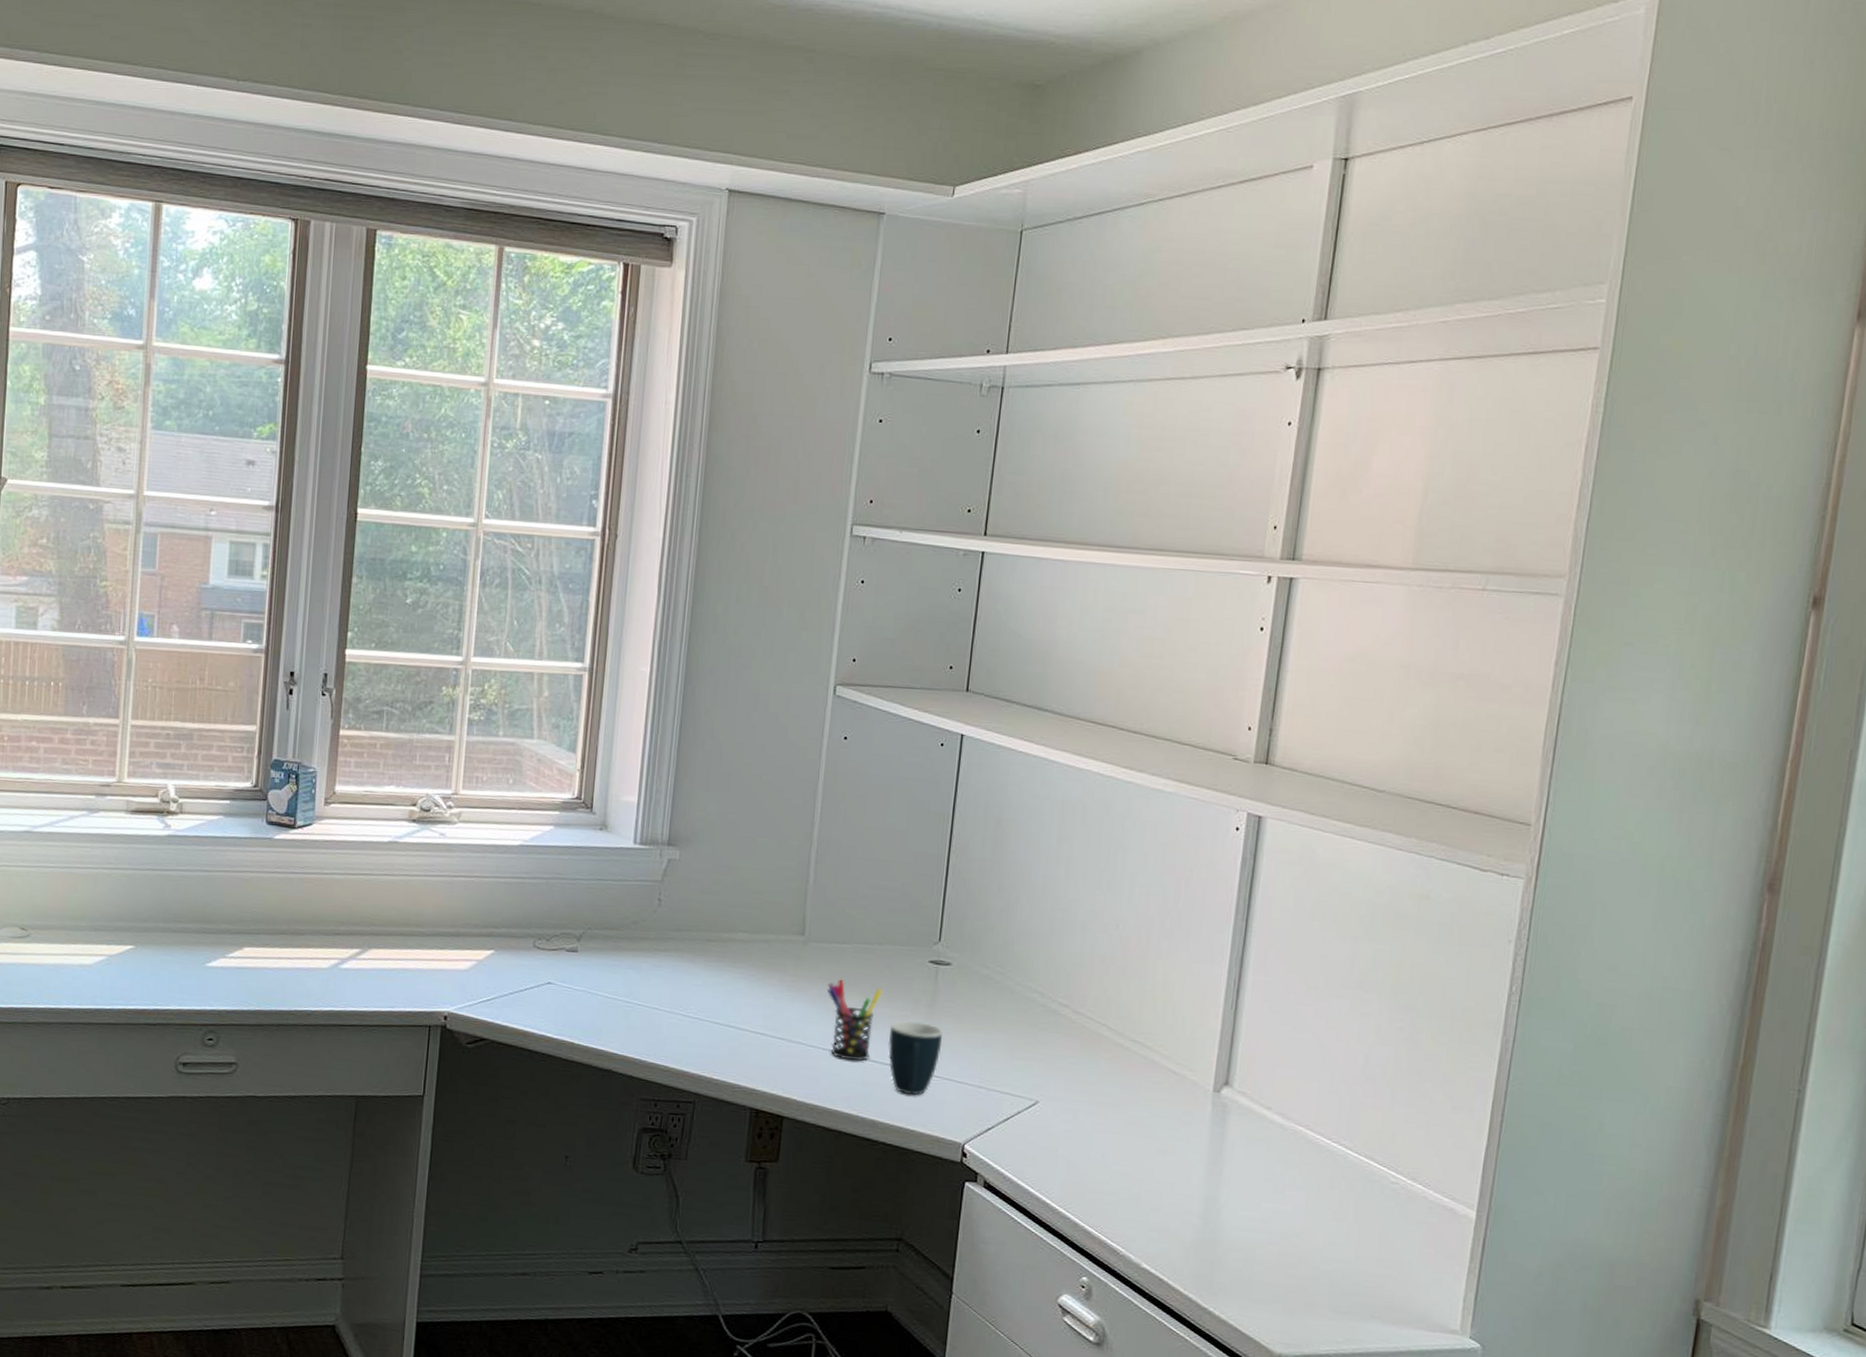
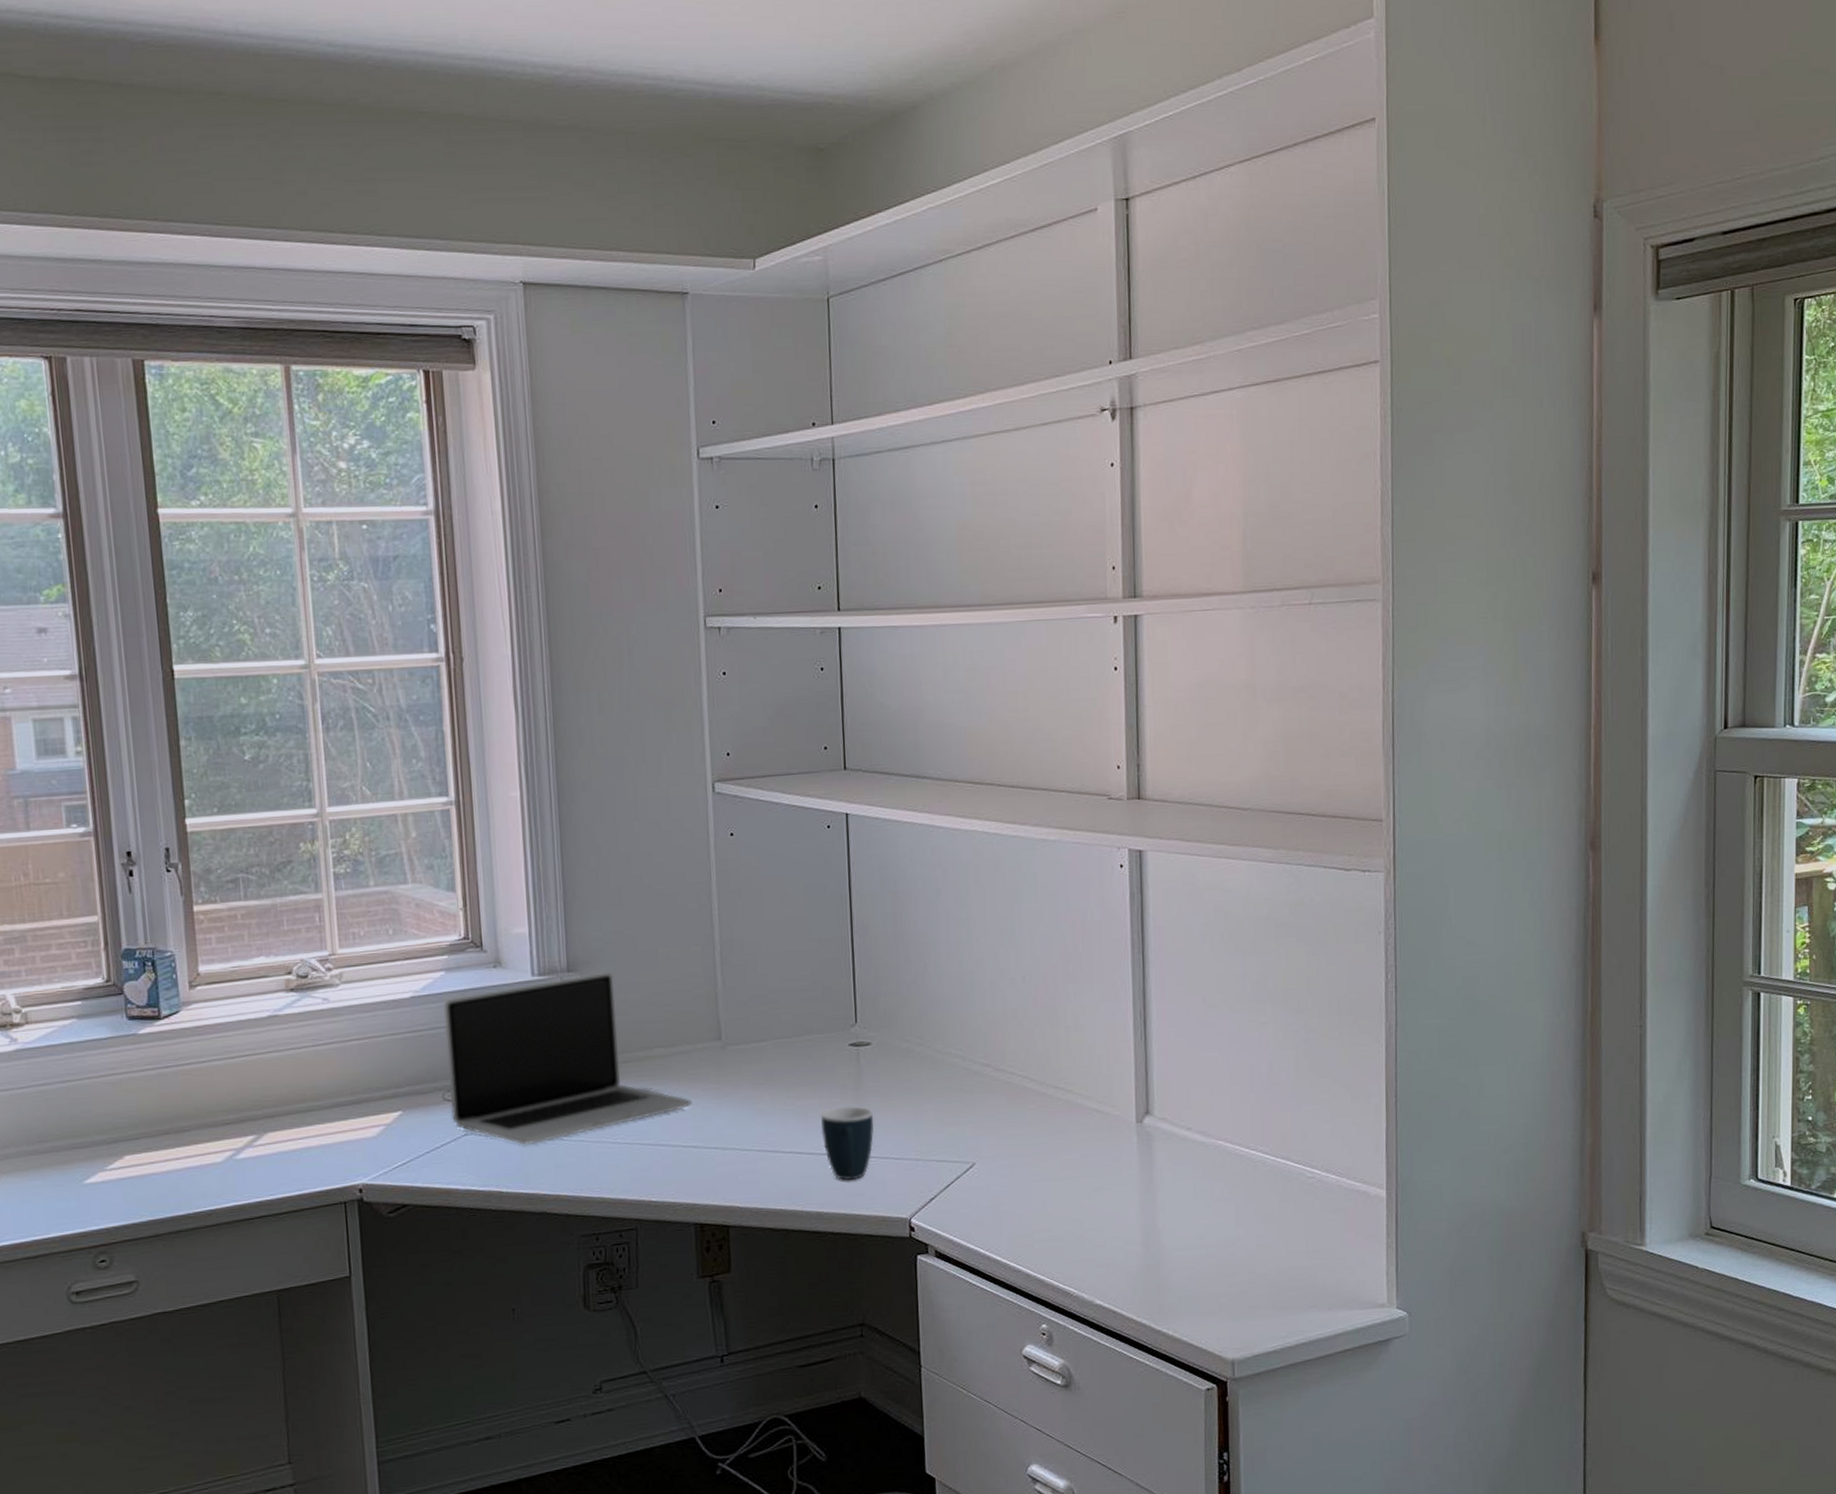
laptop: none [539,850,767,1004] -> present [443,972,693,1145]
pen holder: present [827,979,882,1061] -> none [753,1078,808,1158]

